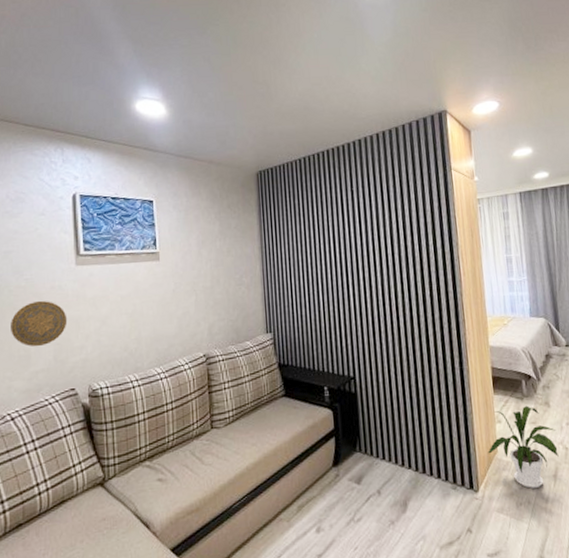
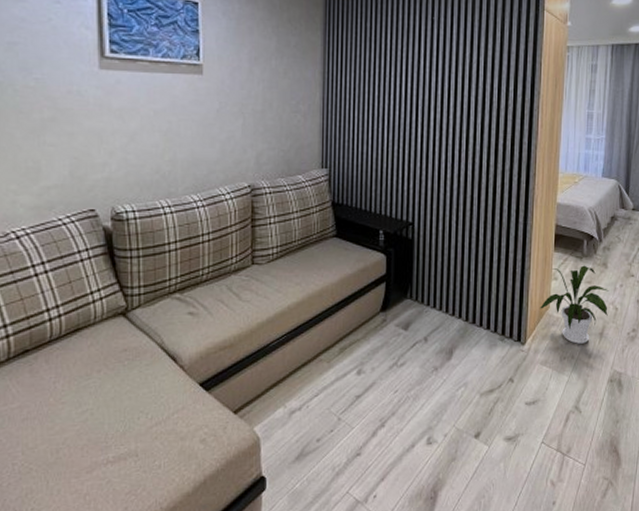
decorative plate: present [11,300,68,347] -> none [16,105,87,159]

